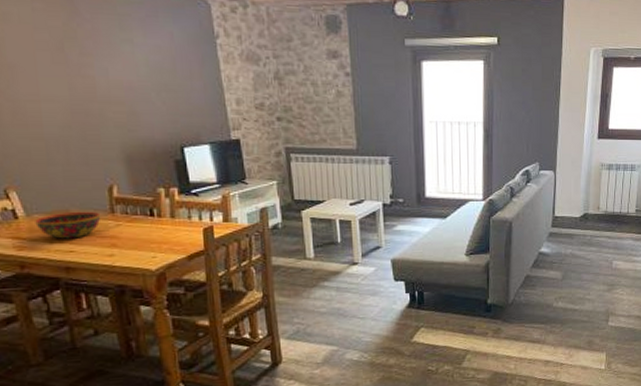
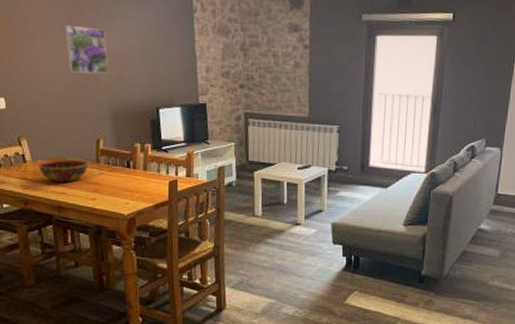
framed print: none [54,53,117,111] -> present [64,24,109,74]

